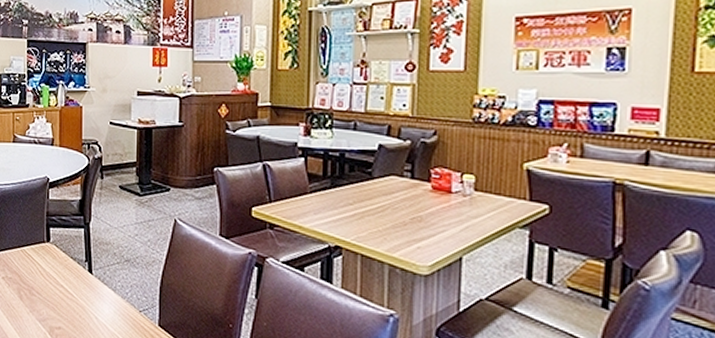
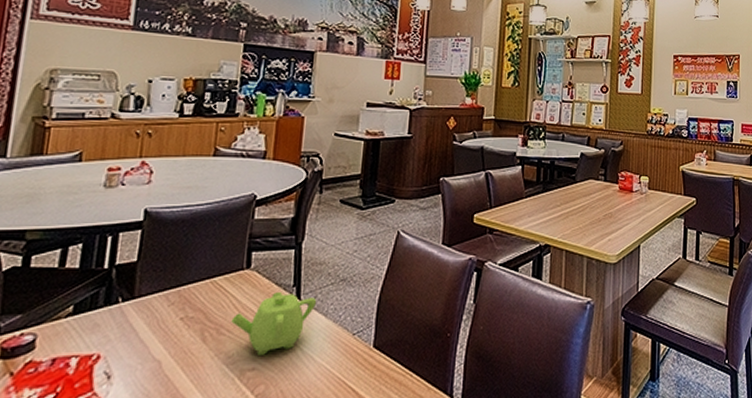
teapot: none [39,265,106,318] -> present [231,292,317,355]

